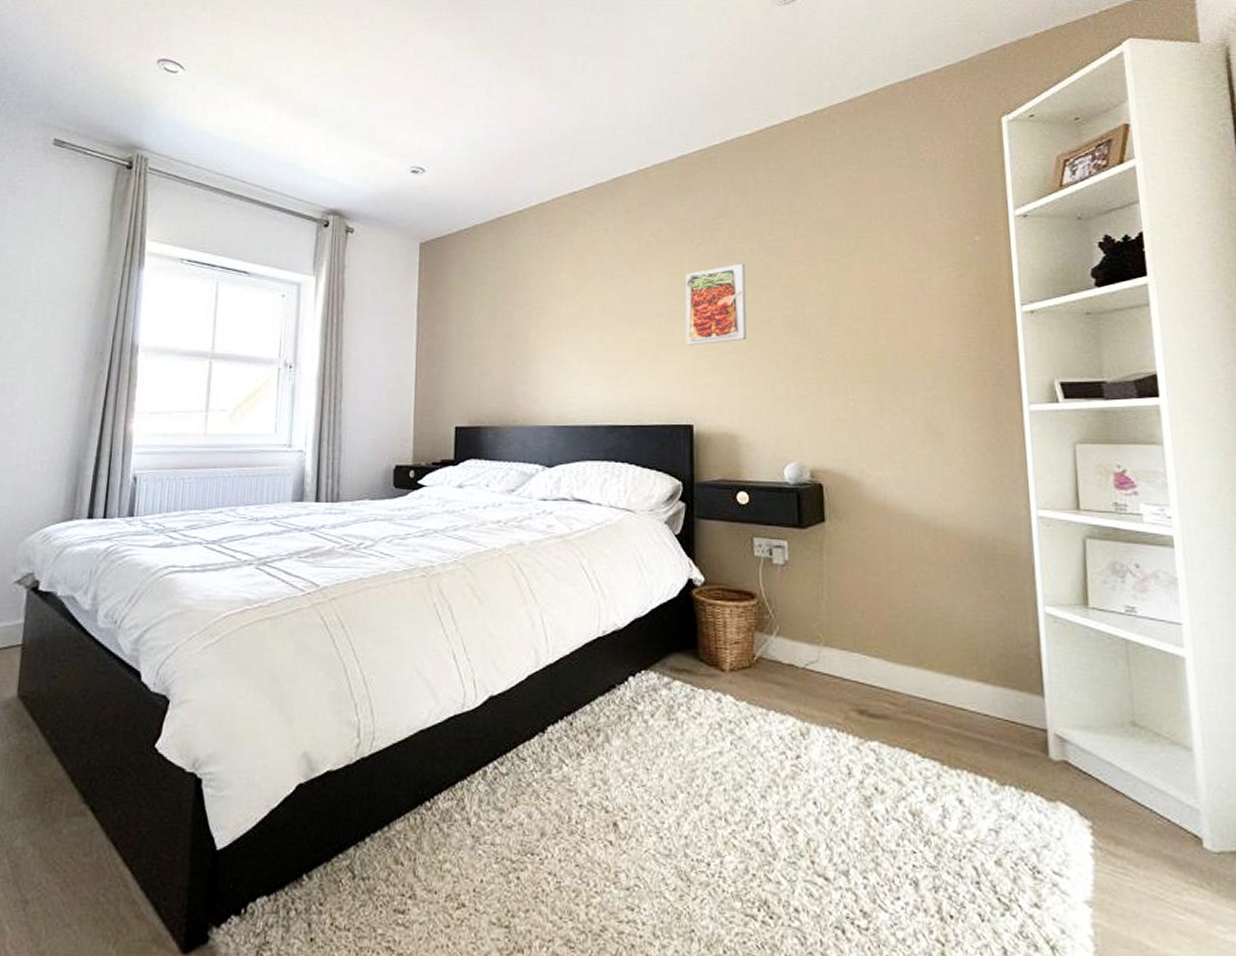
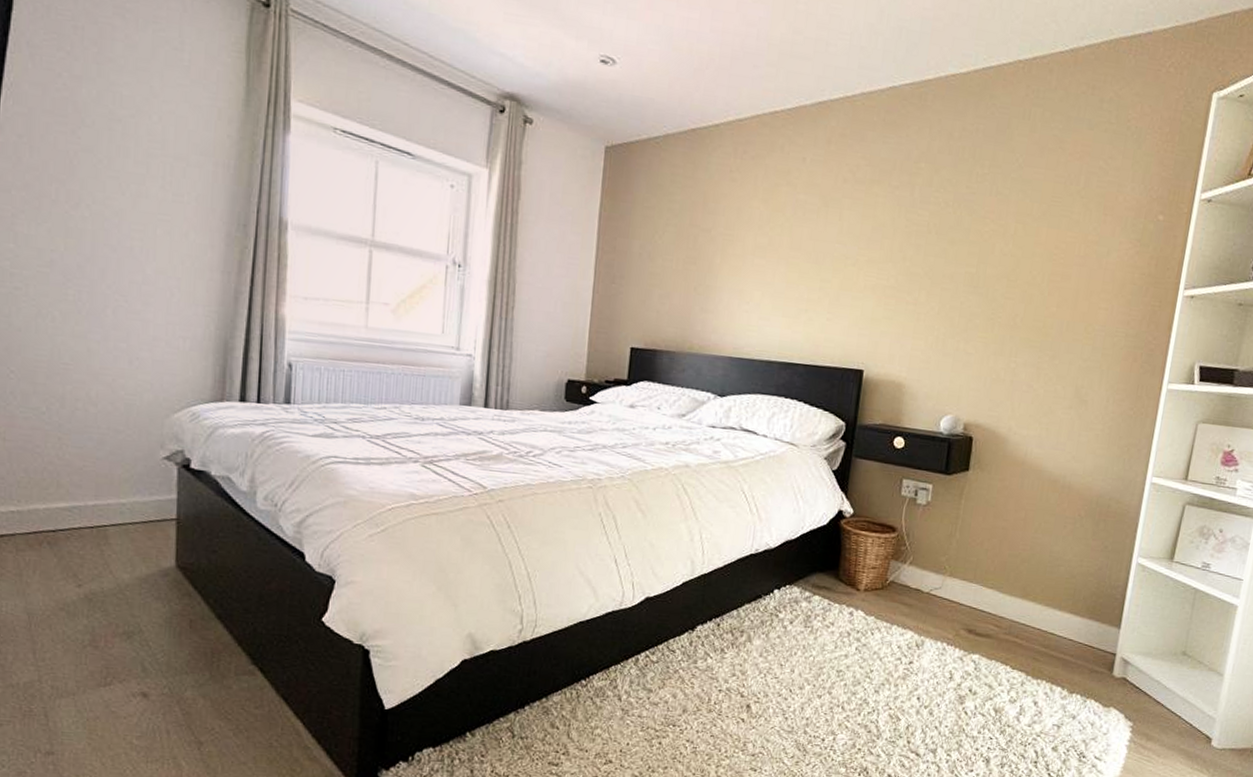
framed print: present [685,263,746,346] -> none [868,213,938,293]

